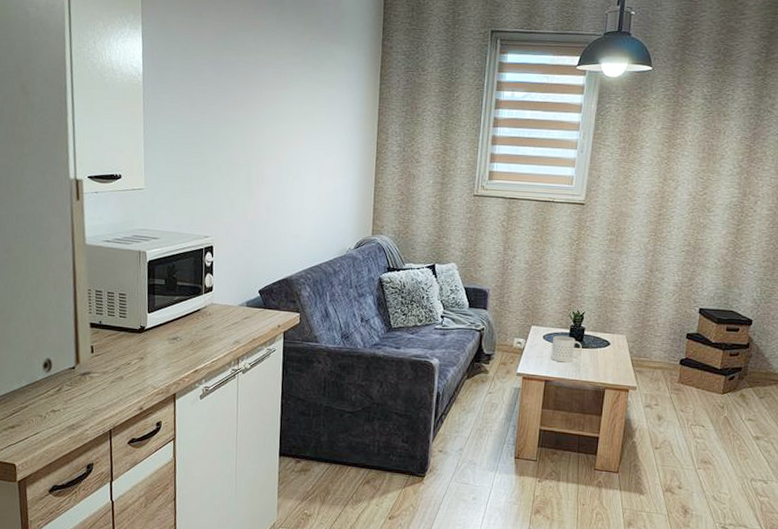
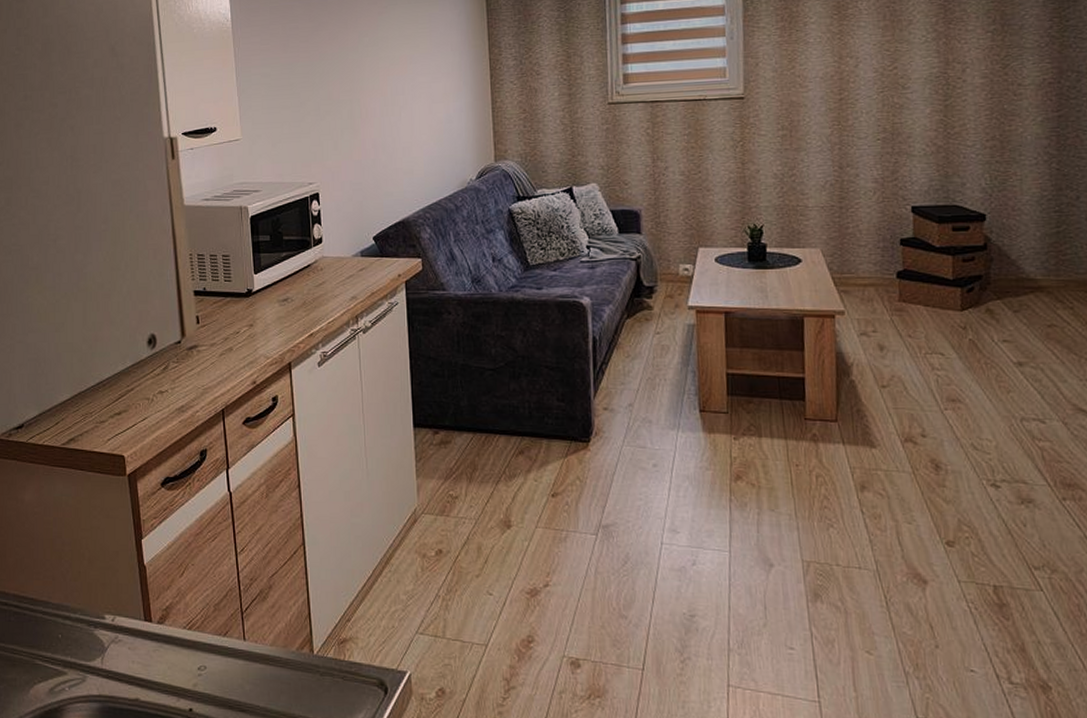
mug: present [551,335,582,363] -> none [726,256,767,289]

